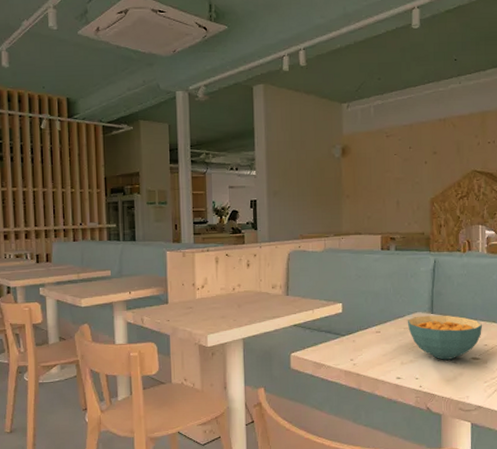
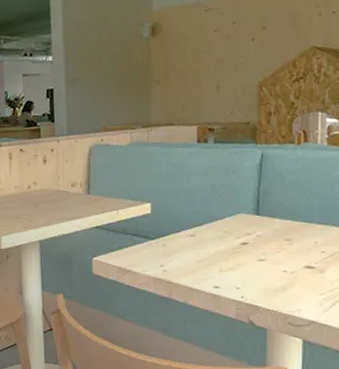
cereal bowl: present [407,315,482,360] -> none [227,217,319,268]

